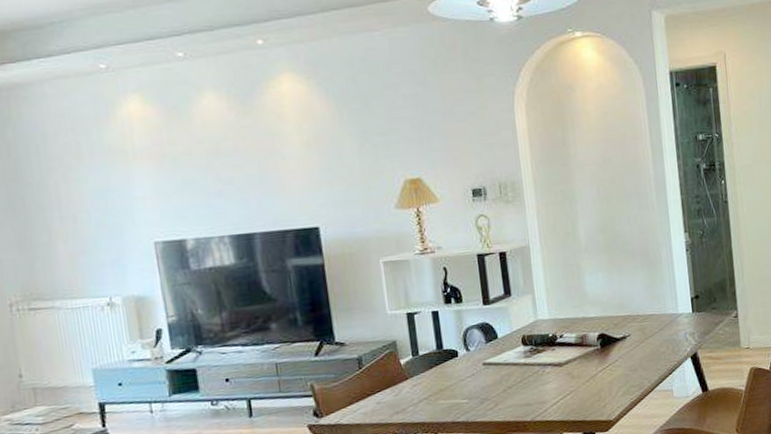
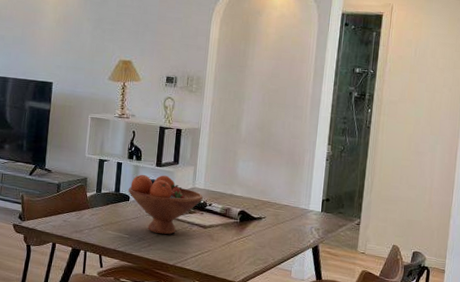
fruit bowl: none [453,313,551,388] -> present [128,174,203,235]

